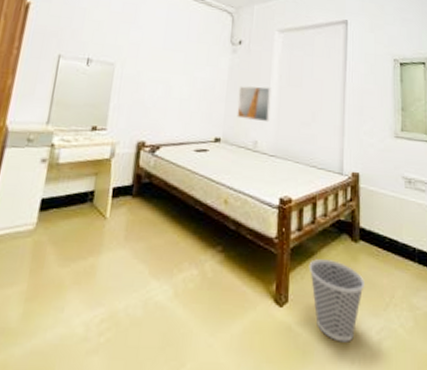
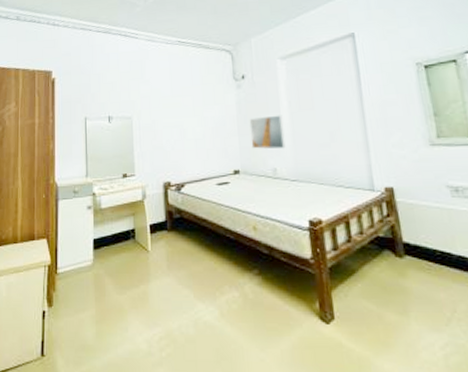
wastebasket: present [308,259,364,342] -> none [351,277,419,358]

